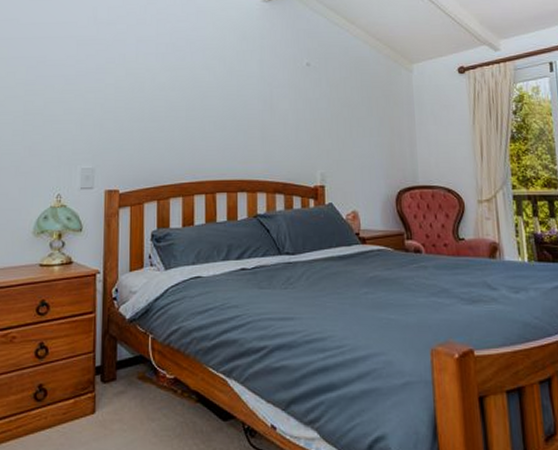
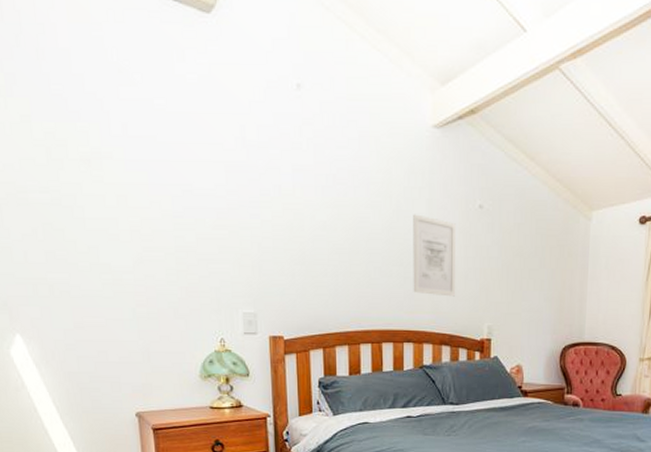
wall art: none [245,73,288,146] -> present [413,214,456,297]

